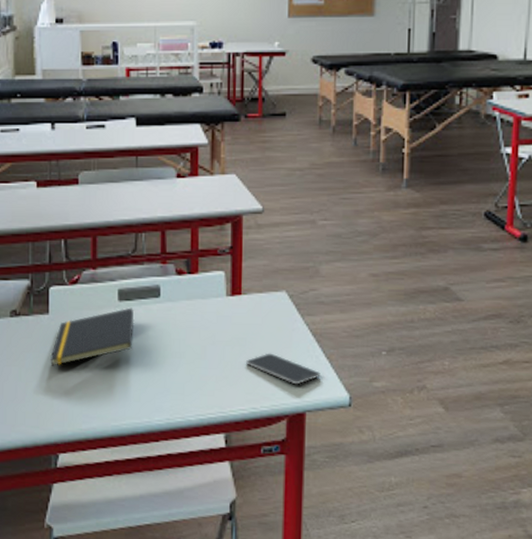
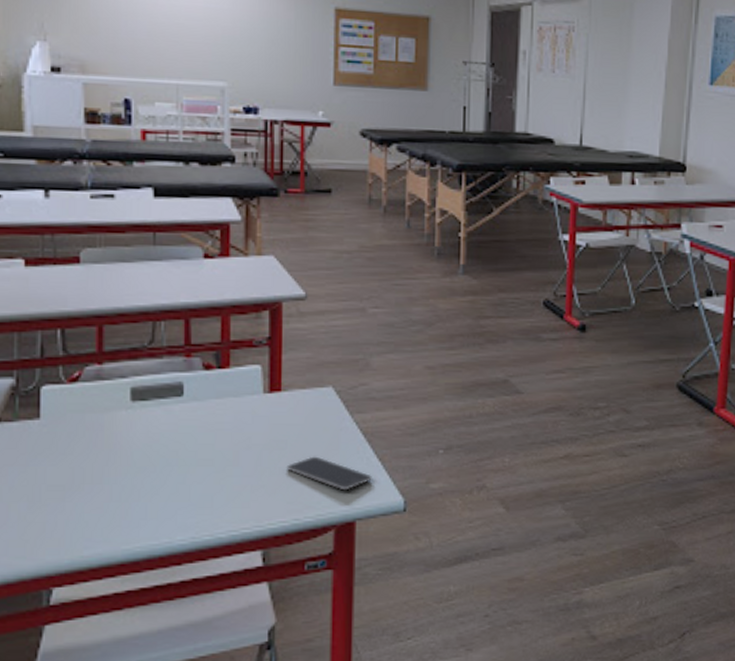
notepad: present [50,307,135,366] -> none [42,409,151,482]

